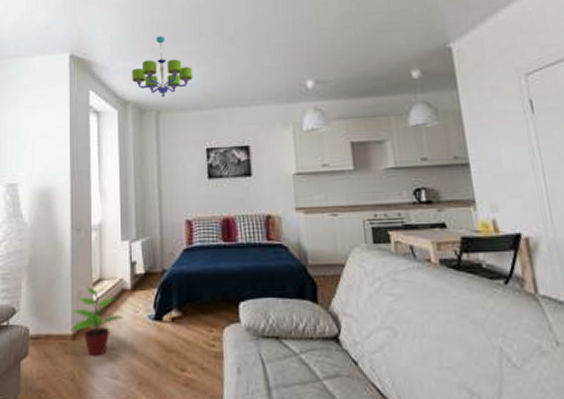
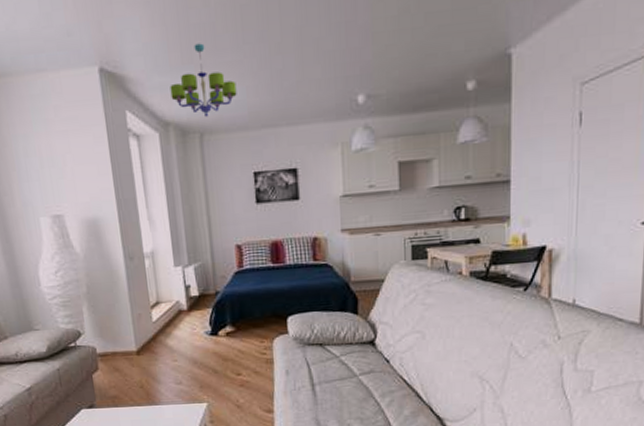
potted plant: present [72,285,124,356] -> none [135,307,183,368]

